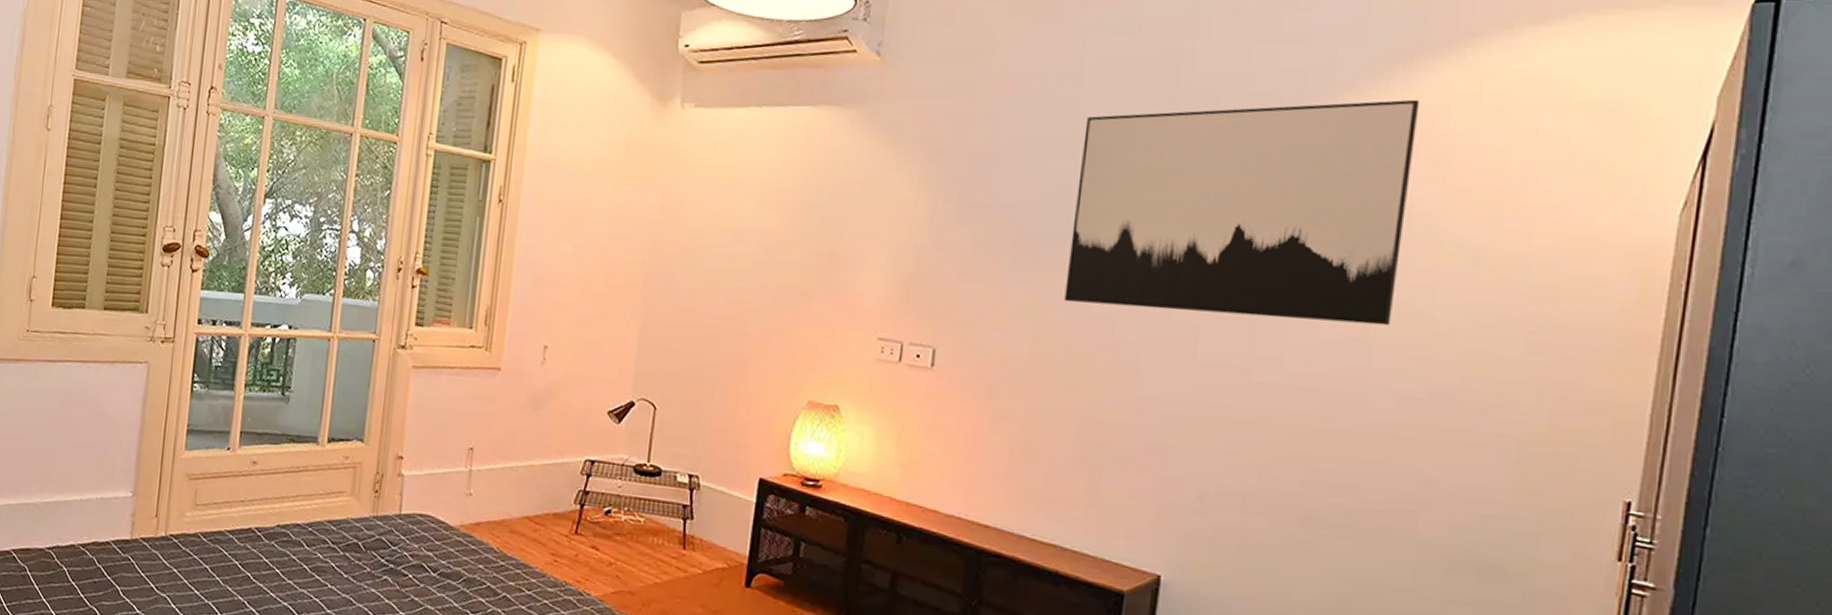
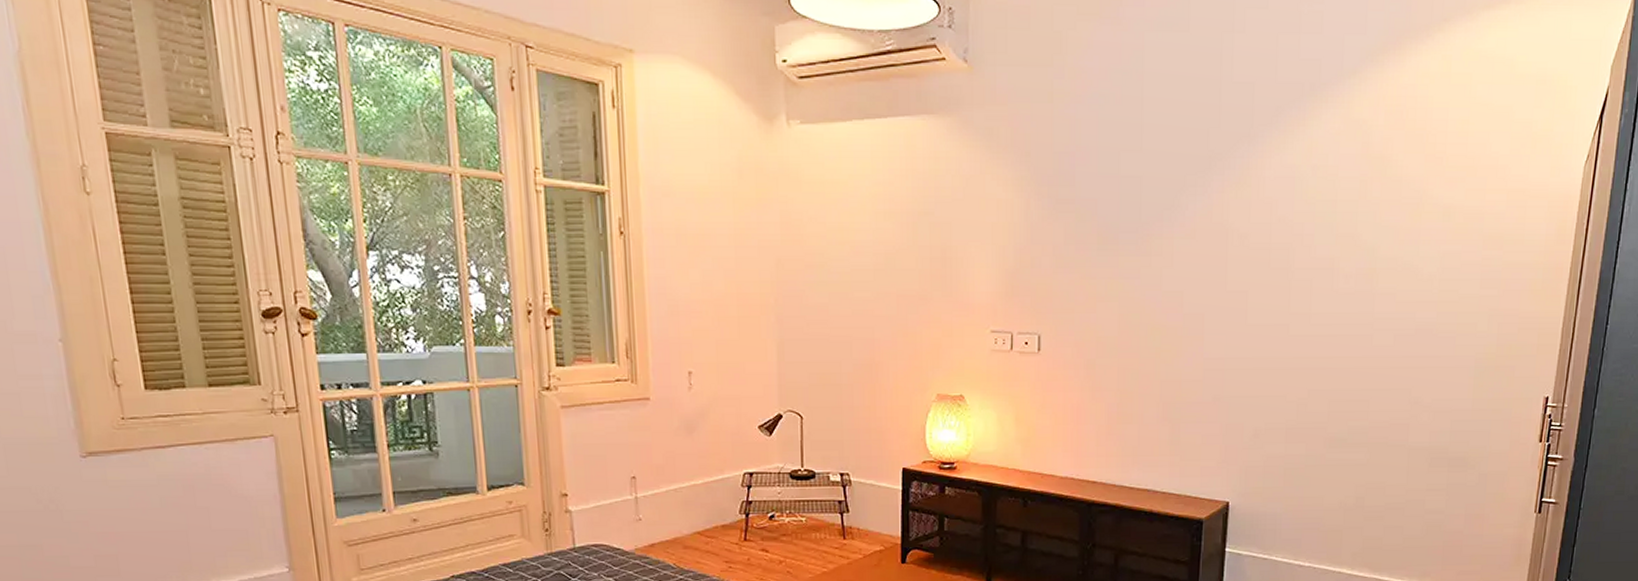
wall art: present [1064,99,1420,326] -> none [1142,80,1406,282]

